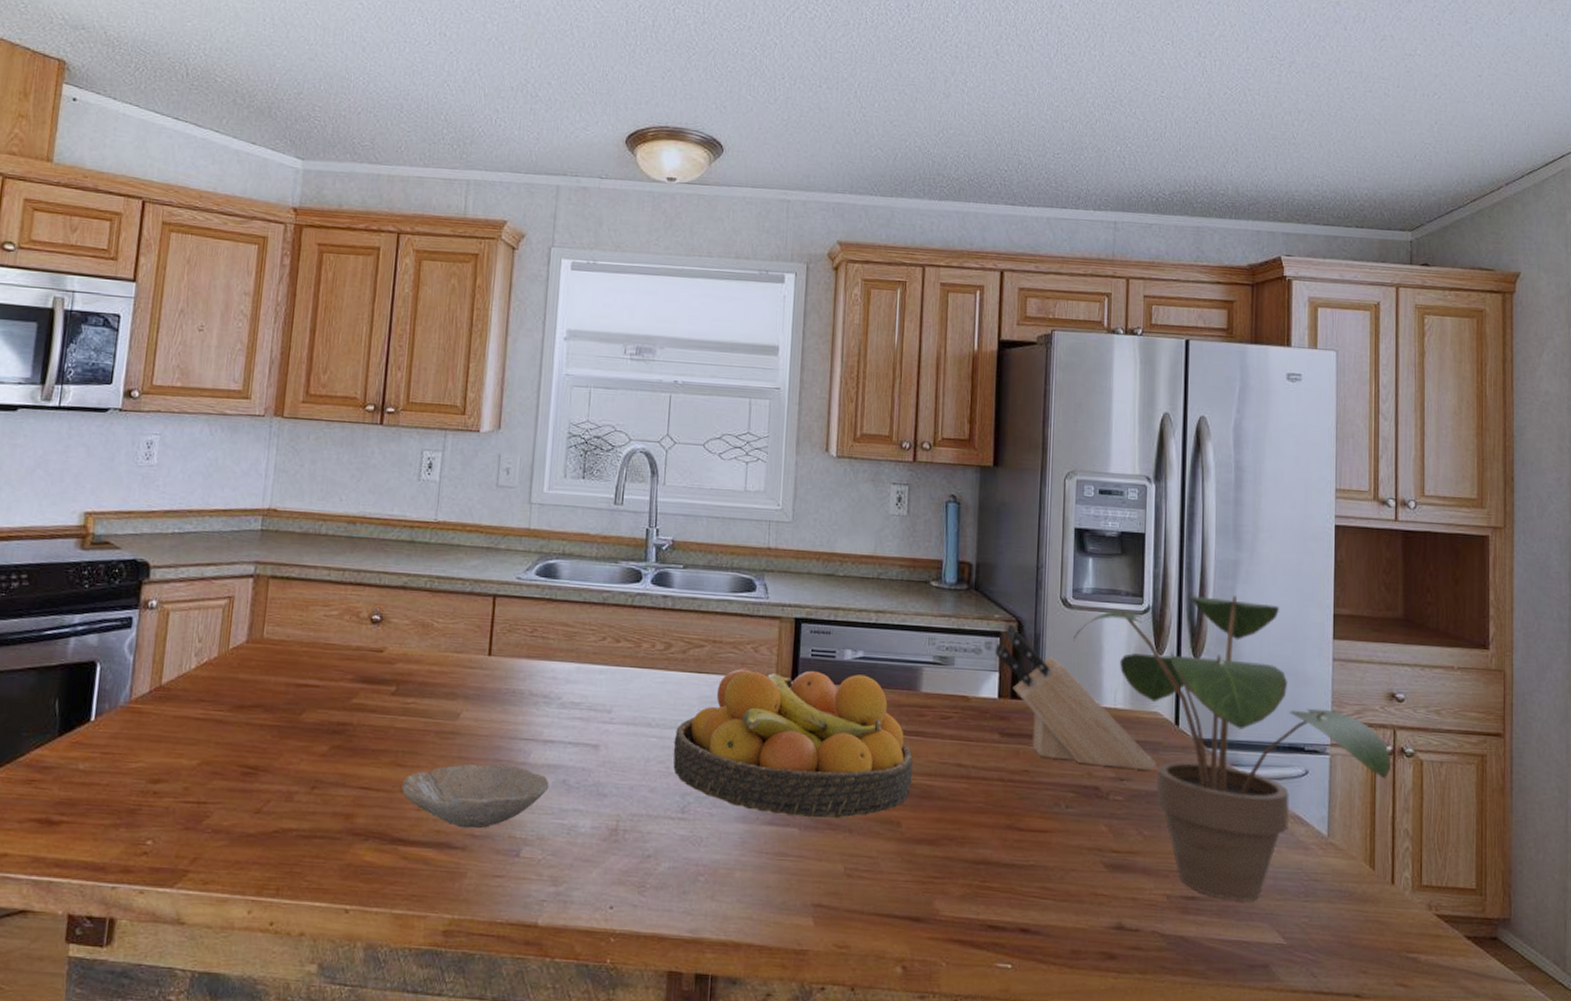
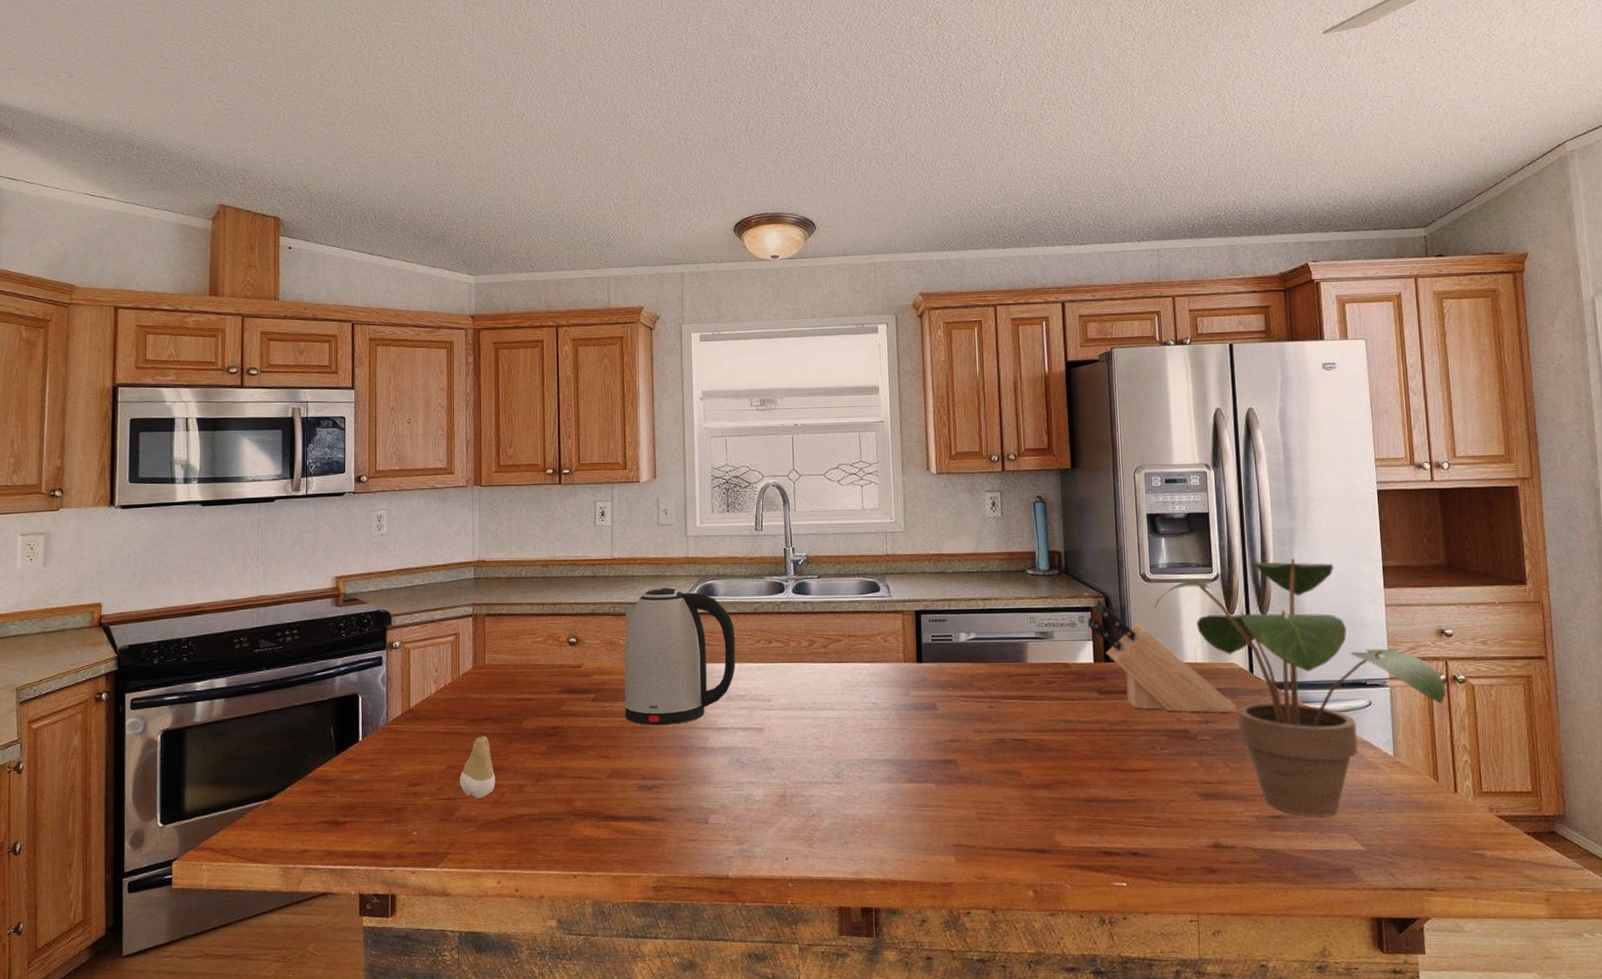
tooth: none [213,727,261,805] -> present [459,736,496,799]
bowl: present [401,764,549,829] -> none [608,750,726,804]
kettle: none [431,563,577,732] -> present [623,587,736,725]
fruit bowl: present [673,669,913,819] -> none [824,652,1027,774]

